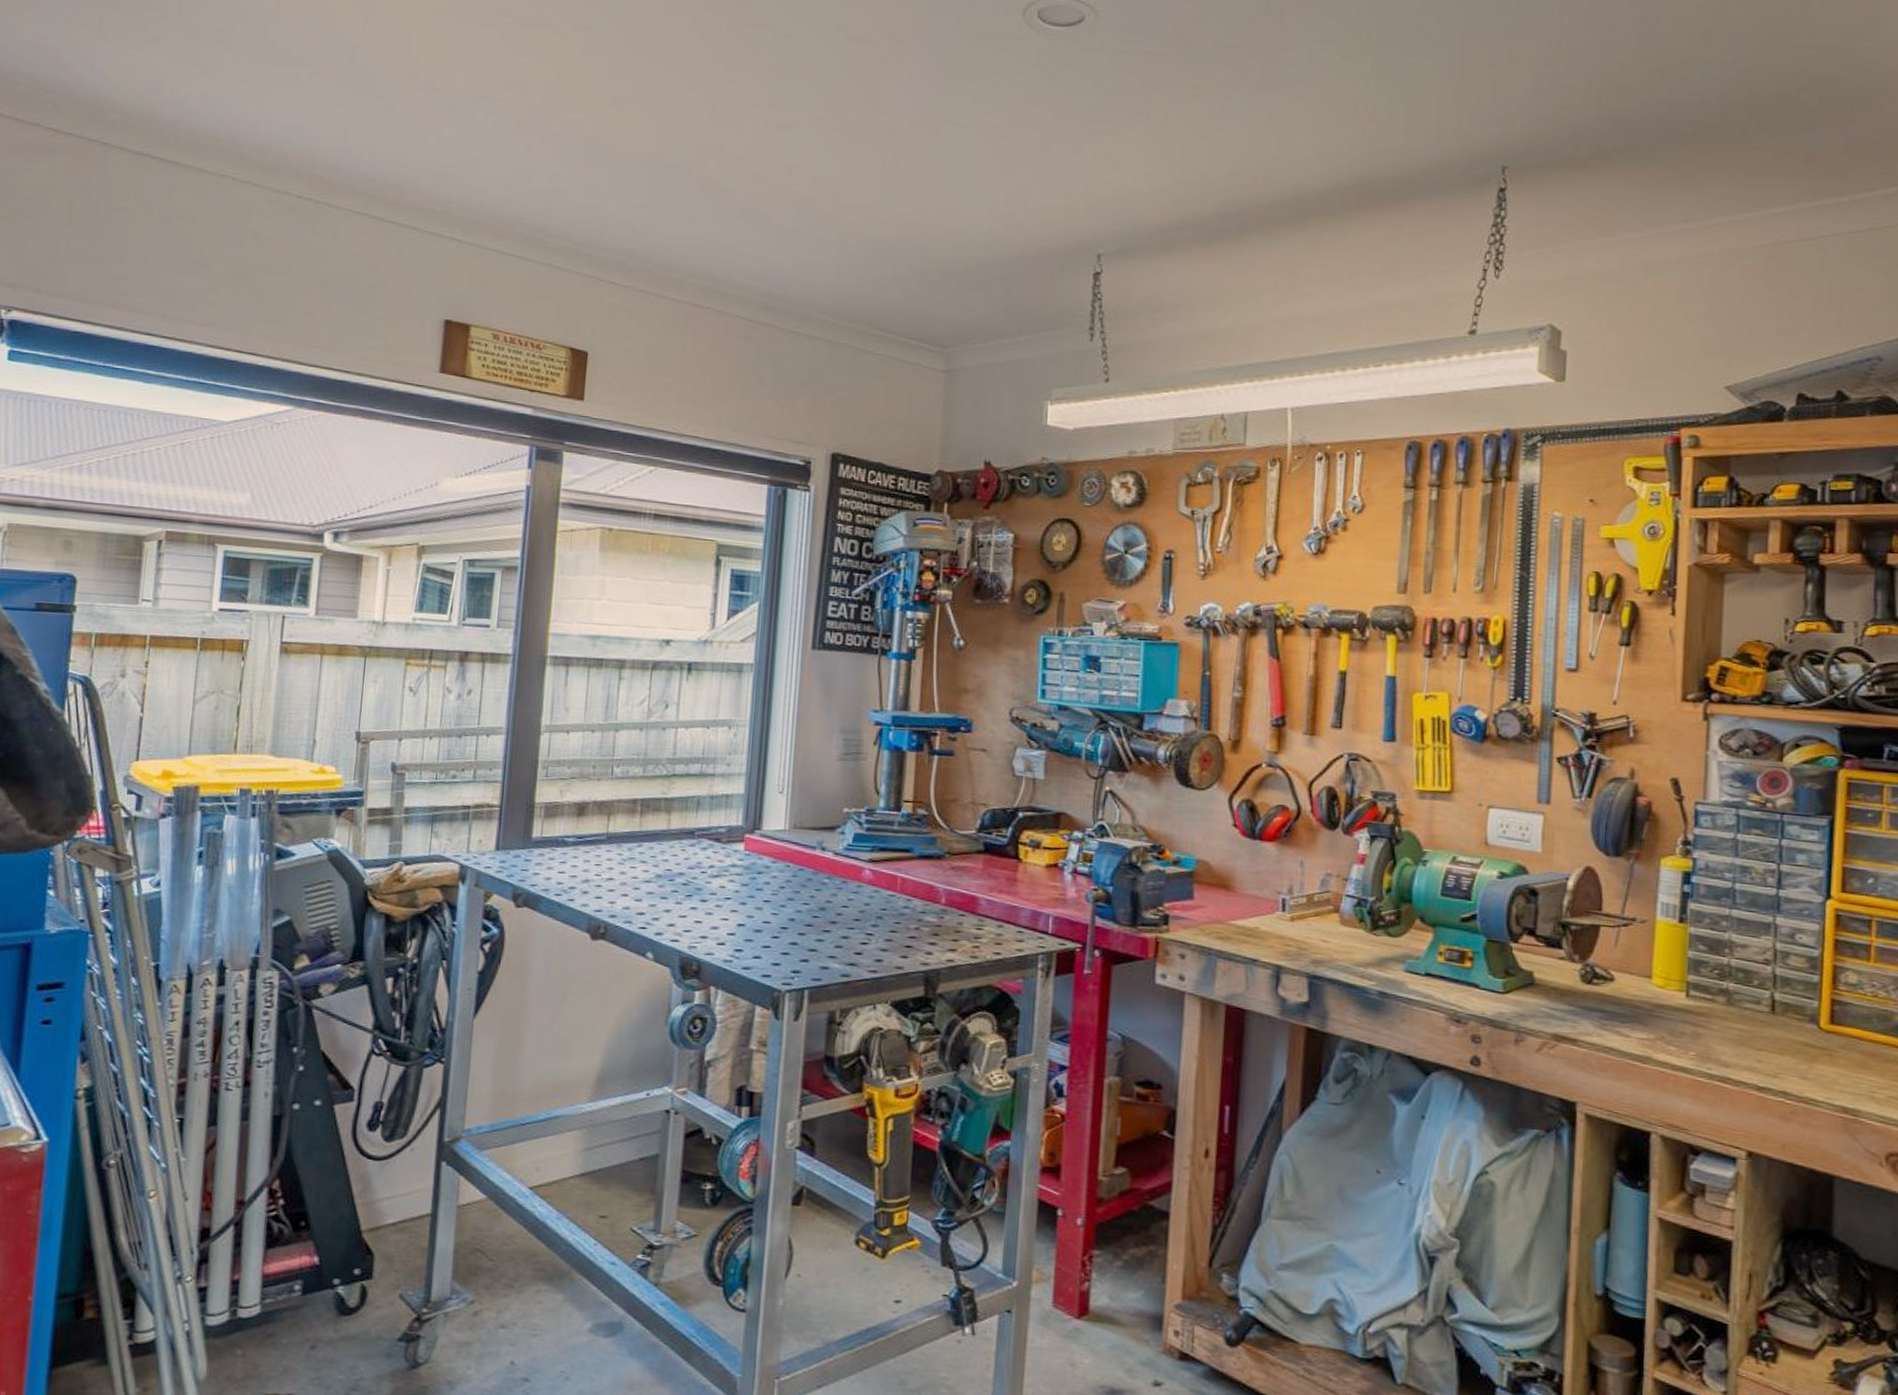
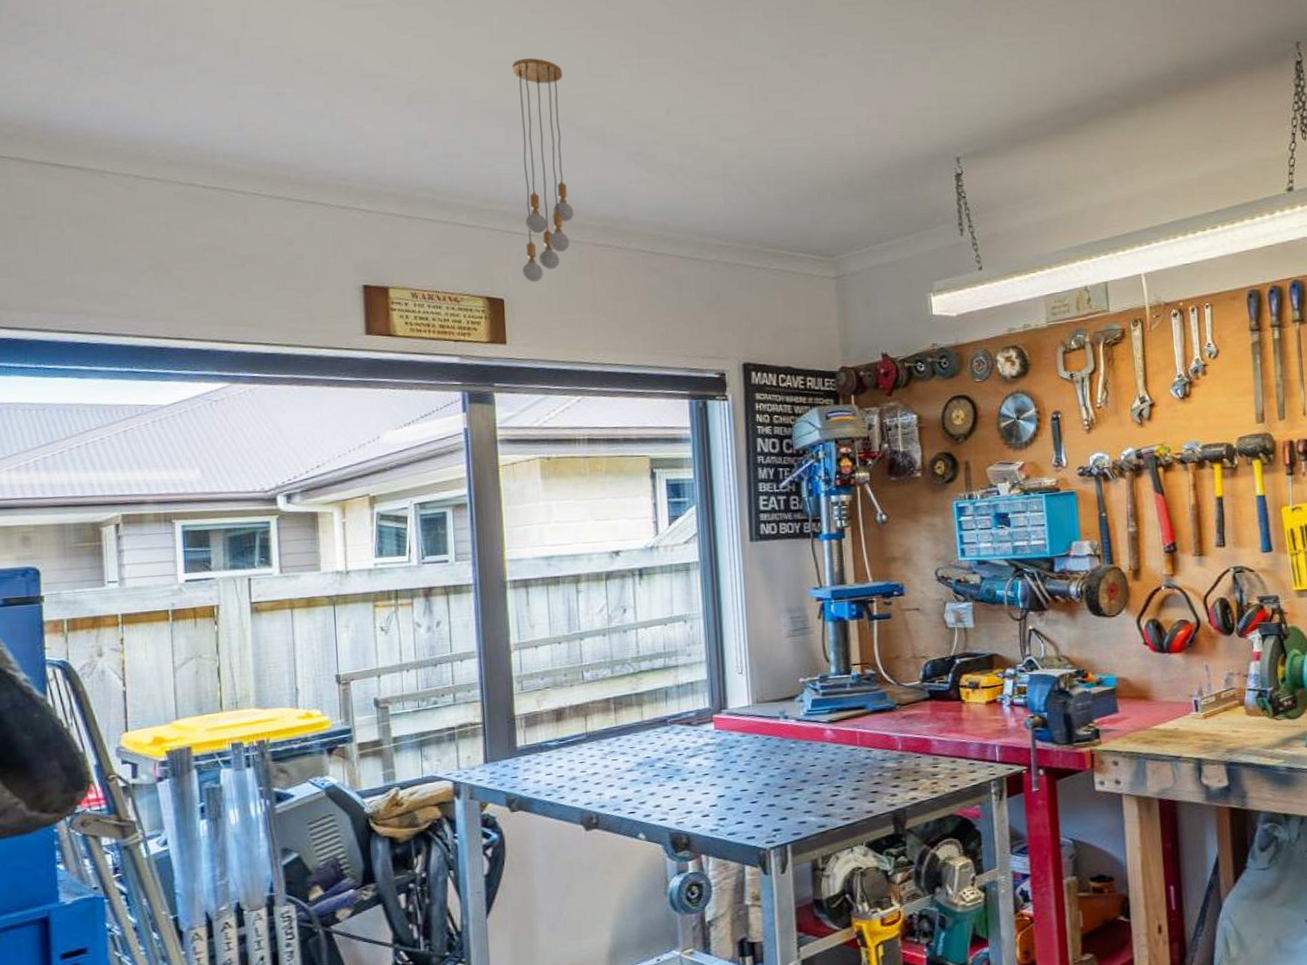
light fixture: none [610,97,684,338] -> present [512,58,574,283]

